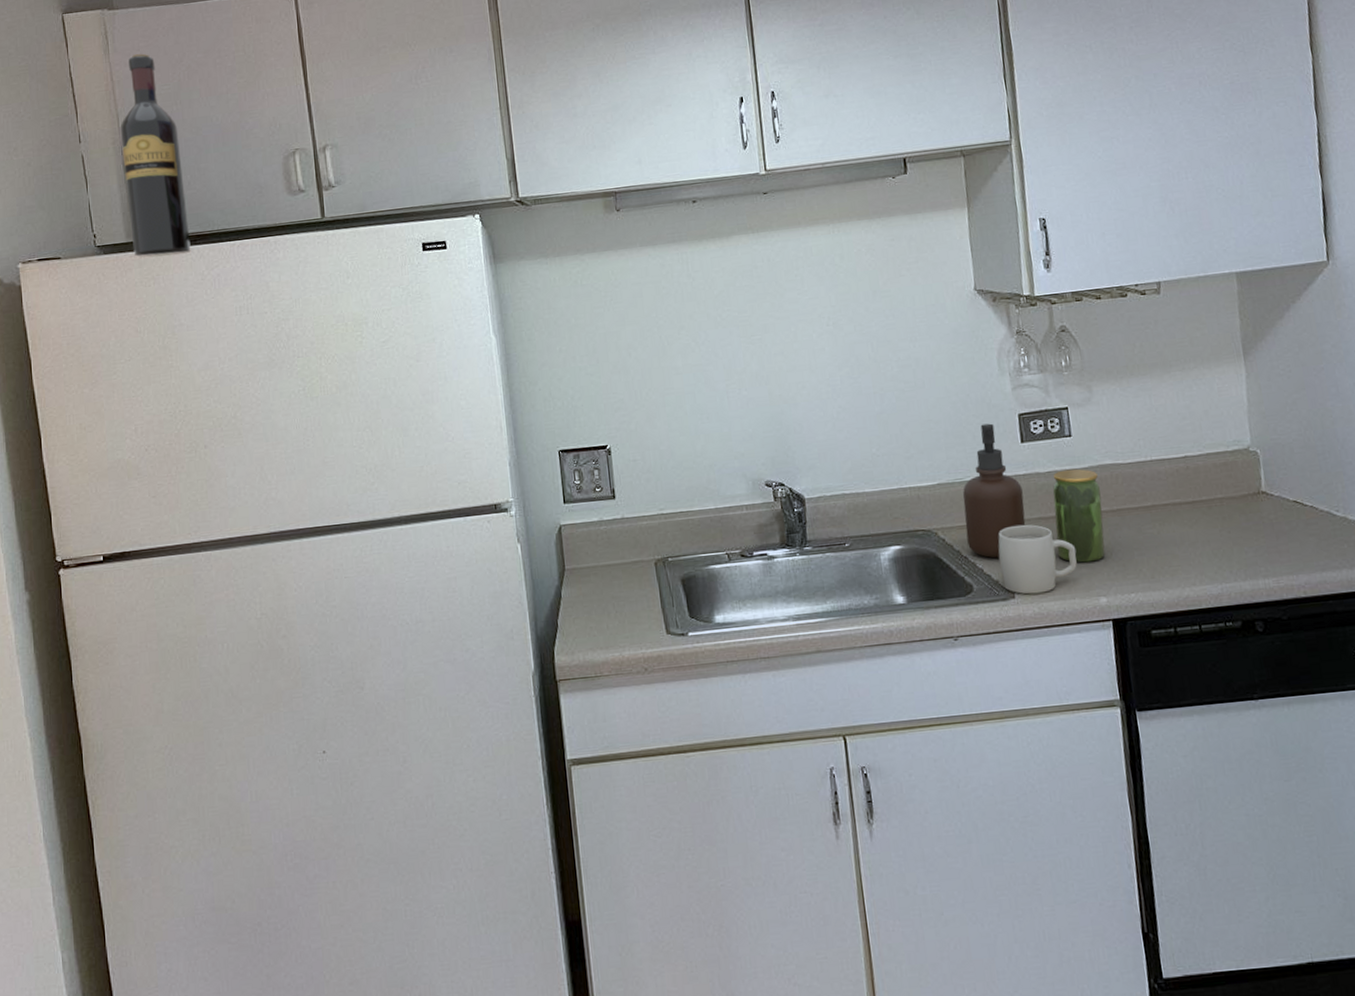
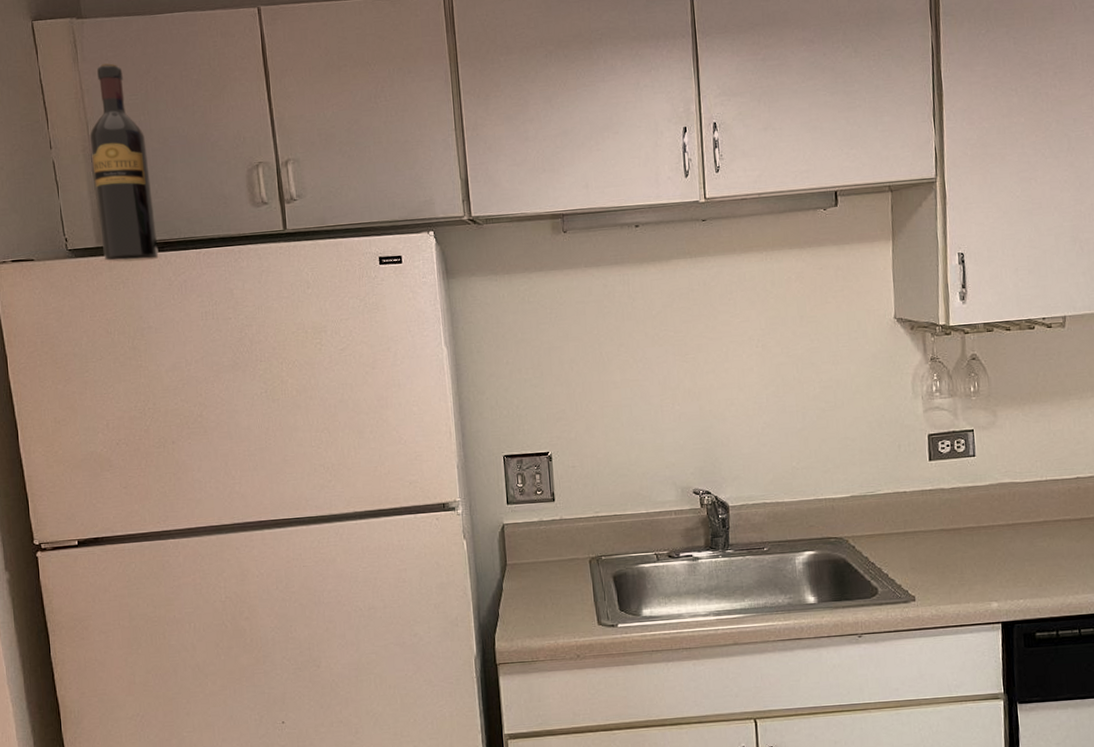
soap dispenser: present [963,423,1026,558] -> none [873,442,929,565]
mug: present [997,524,1077,595] -> none [902,535,973,598]
jar: present [1052,469,1106,563] -> none [955,486,999,571]

